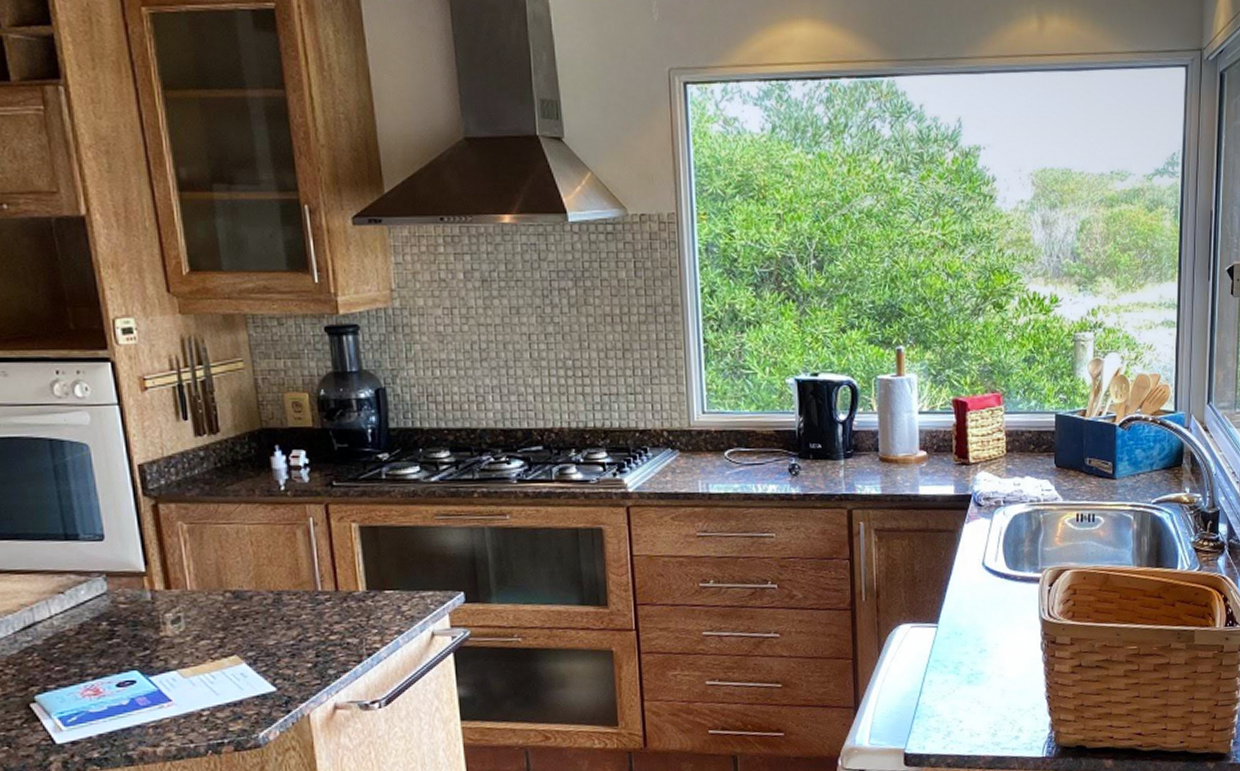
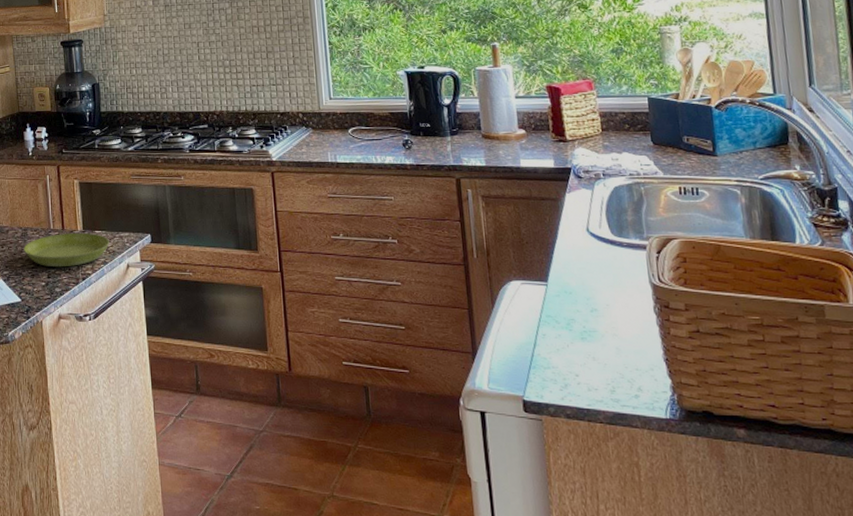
saucer: none [277,594,406,643] -> present [23,232,109,268]

